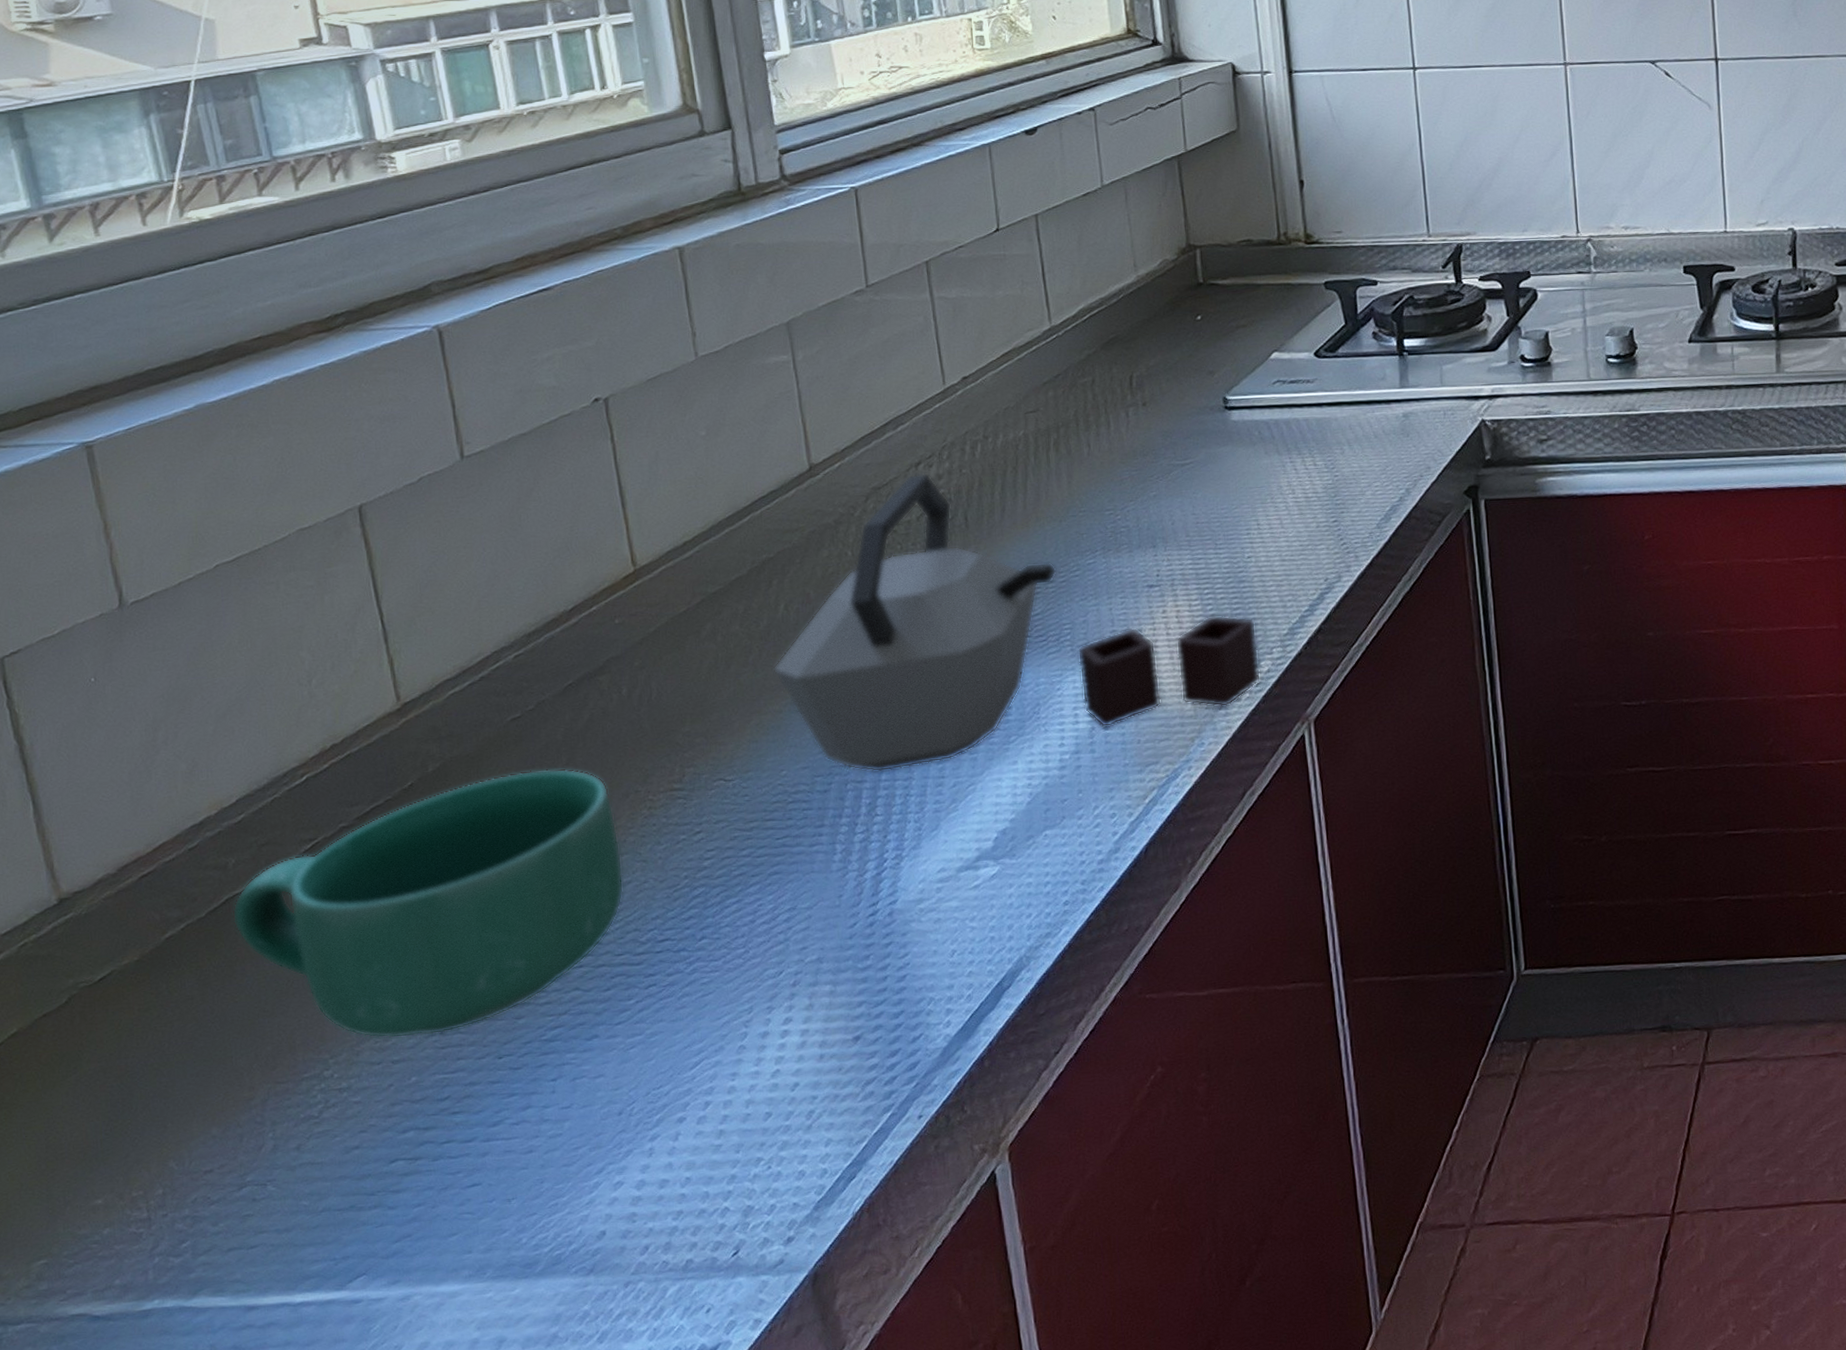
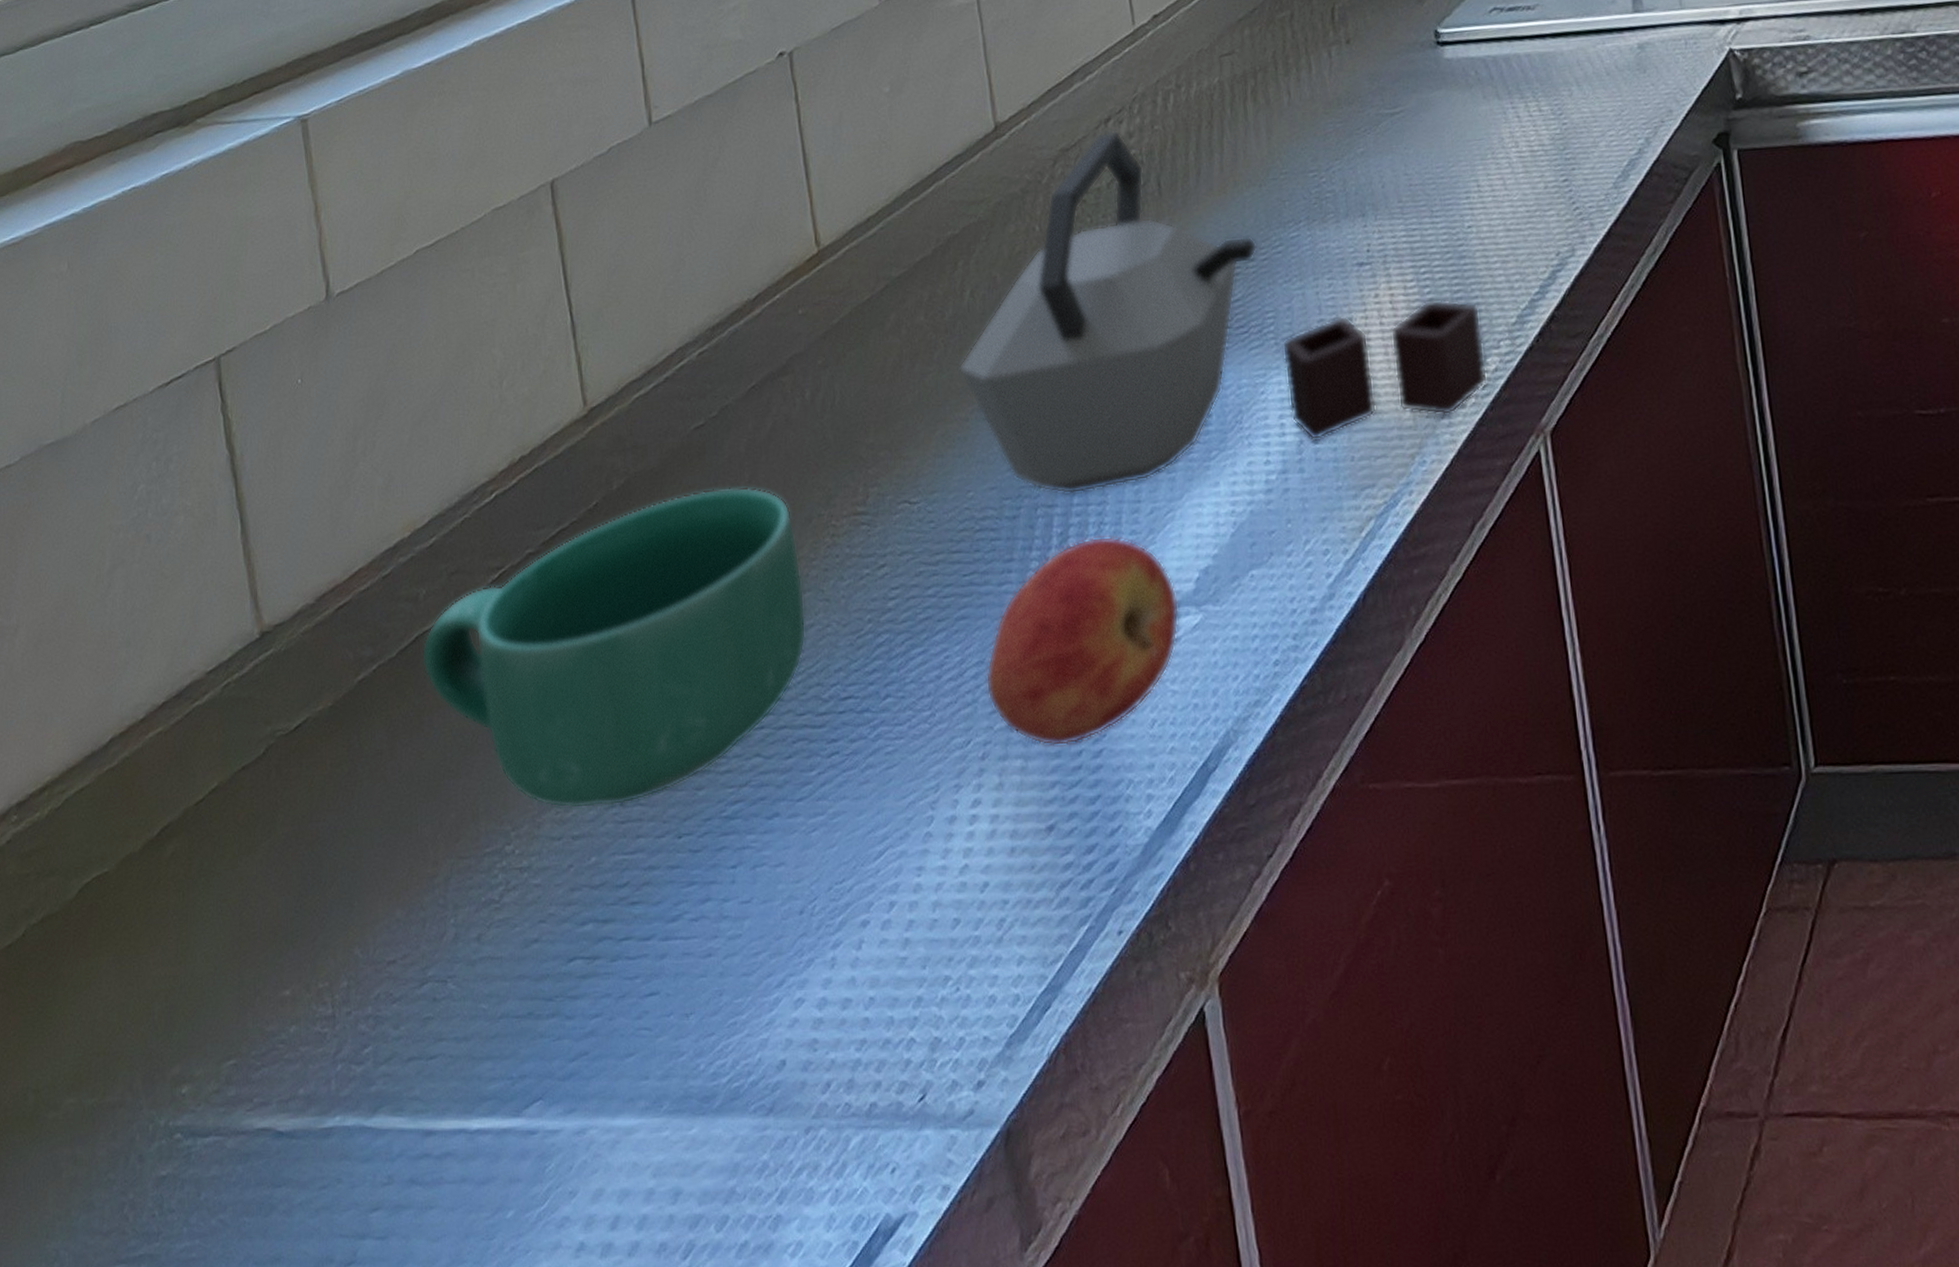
apple: none [797,805,979,974] -> present [985,536,1180,747]

